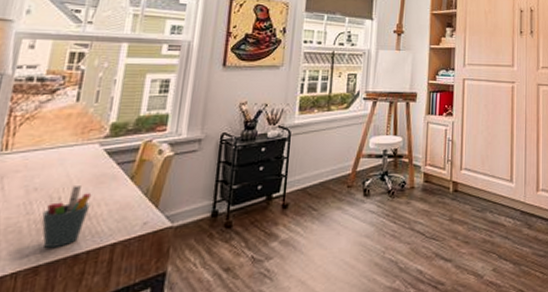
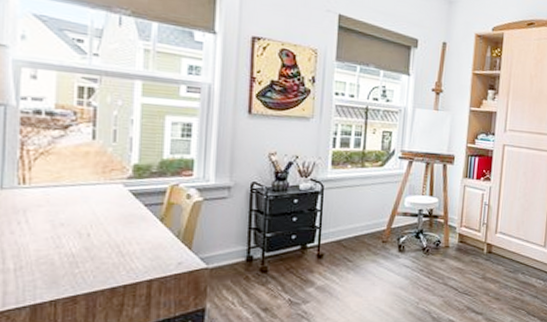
pen holder: present [41,186,92,248] -> none [73,224,122,280]

